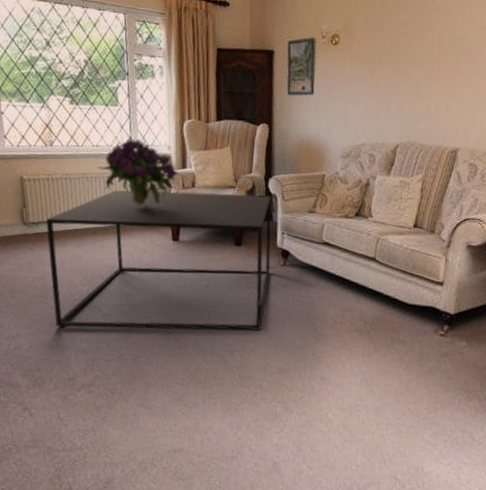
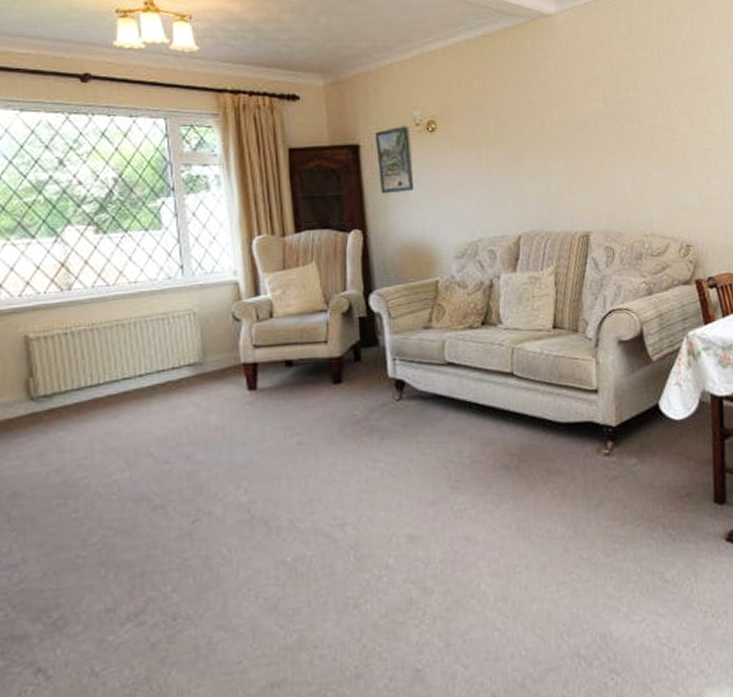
coffee table: present [46,190,271,331] -> none [65,315,383,537]
bouquet: present [98,138,177,207] -> none [138,266,249,352]

